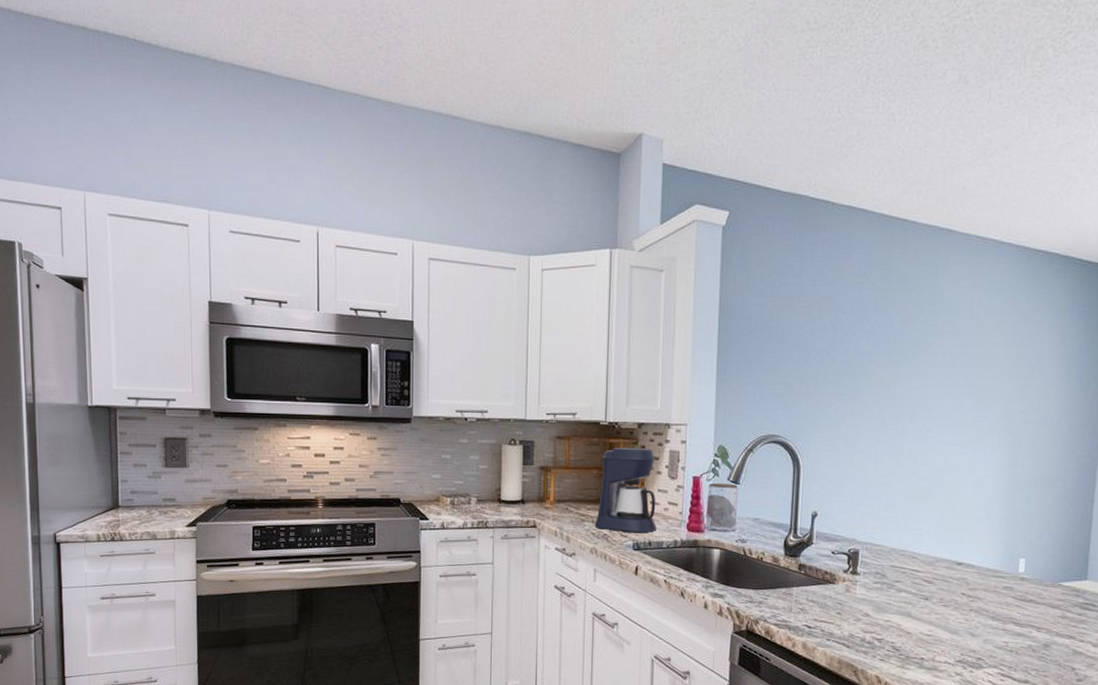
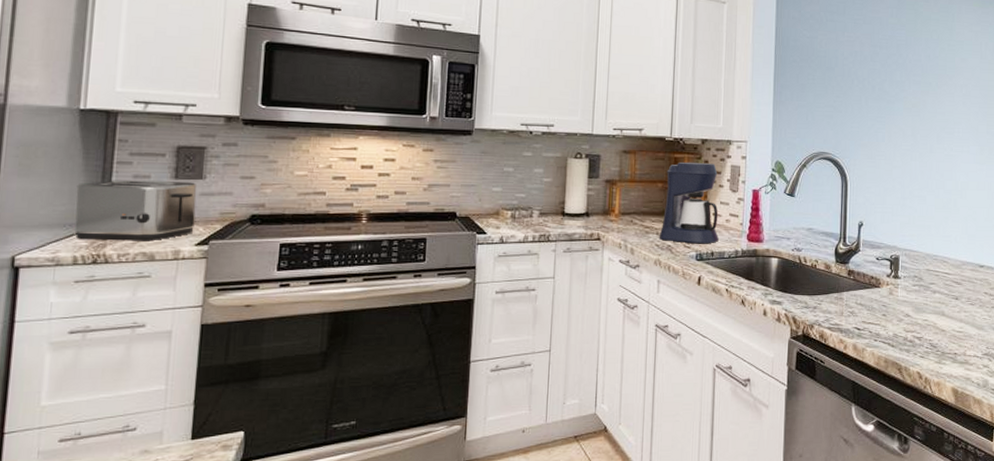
toaster: none [93,468,184,523] -> present [74,180,197,241]
jar: present [705,482,739,532] -> none [764,195,794,241]

